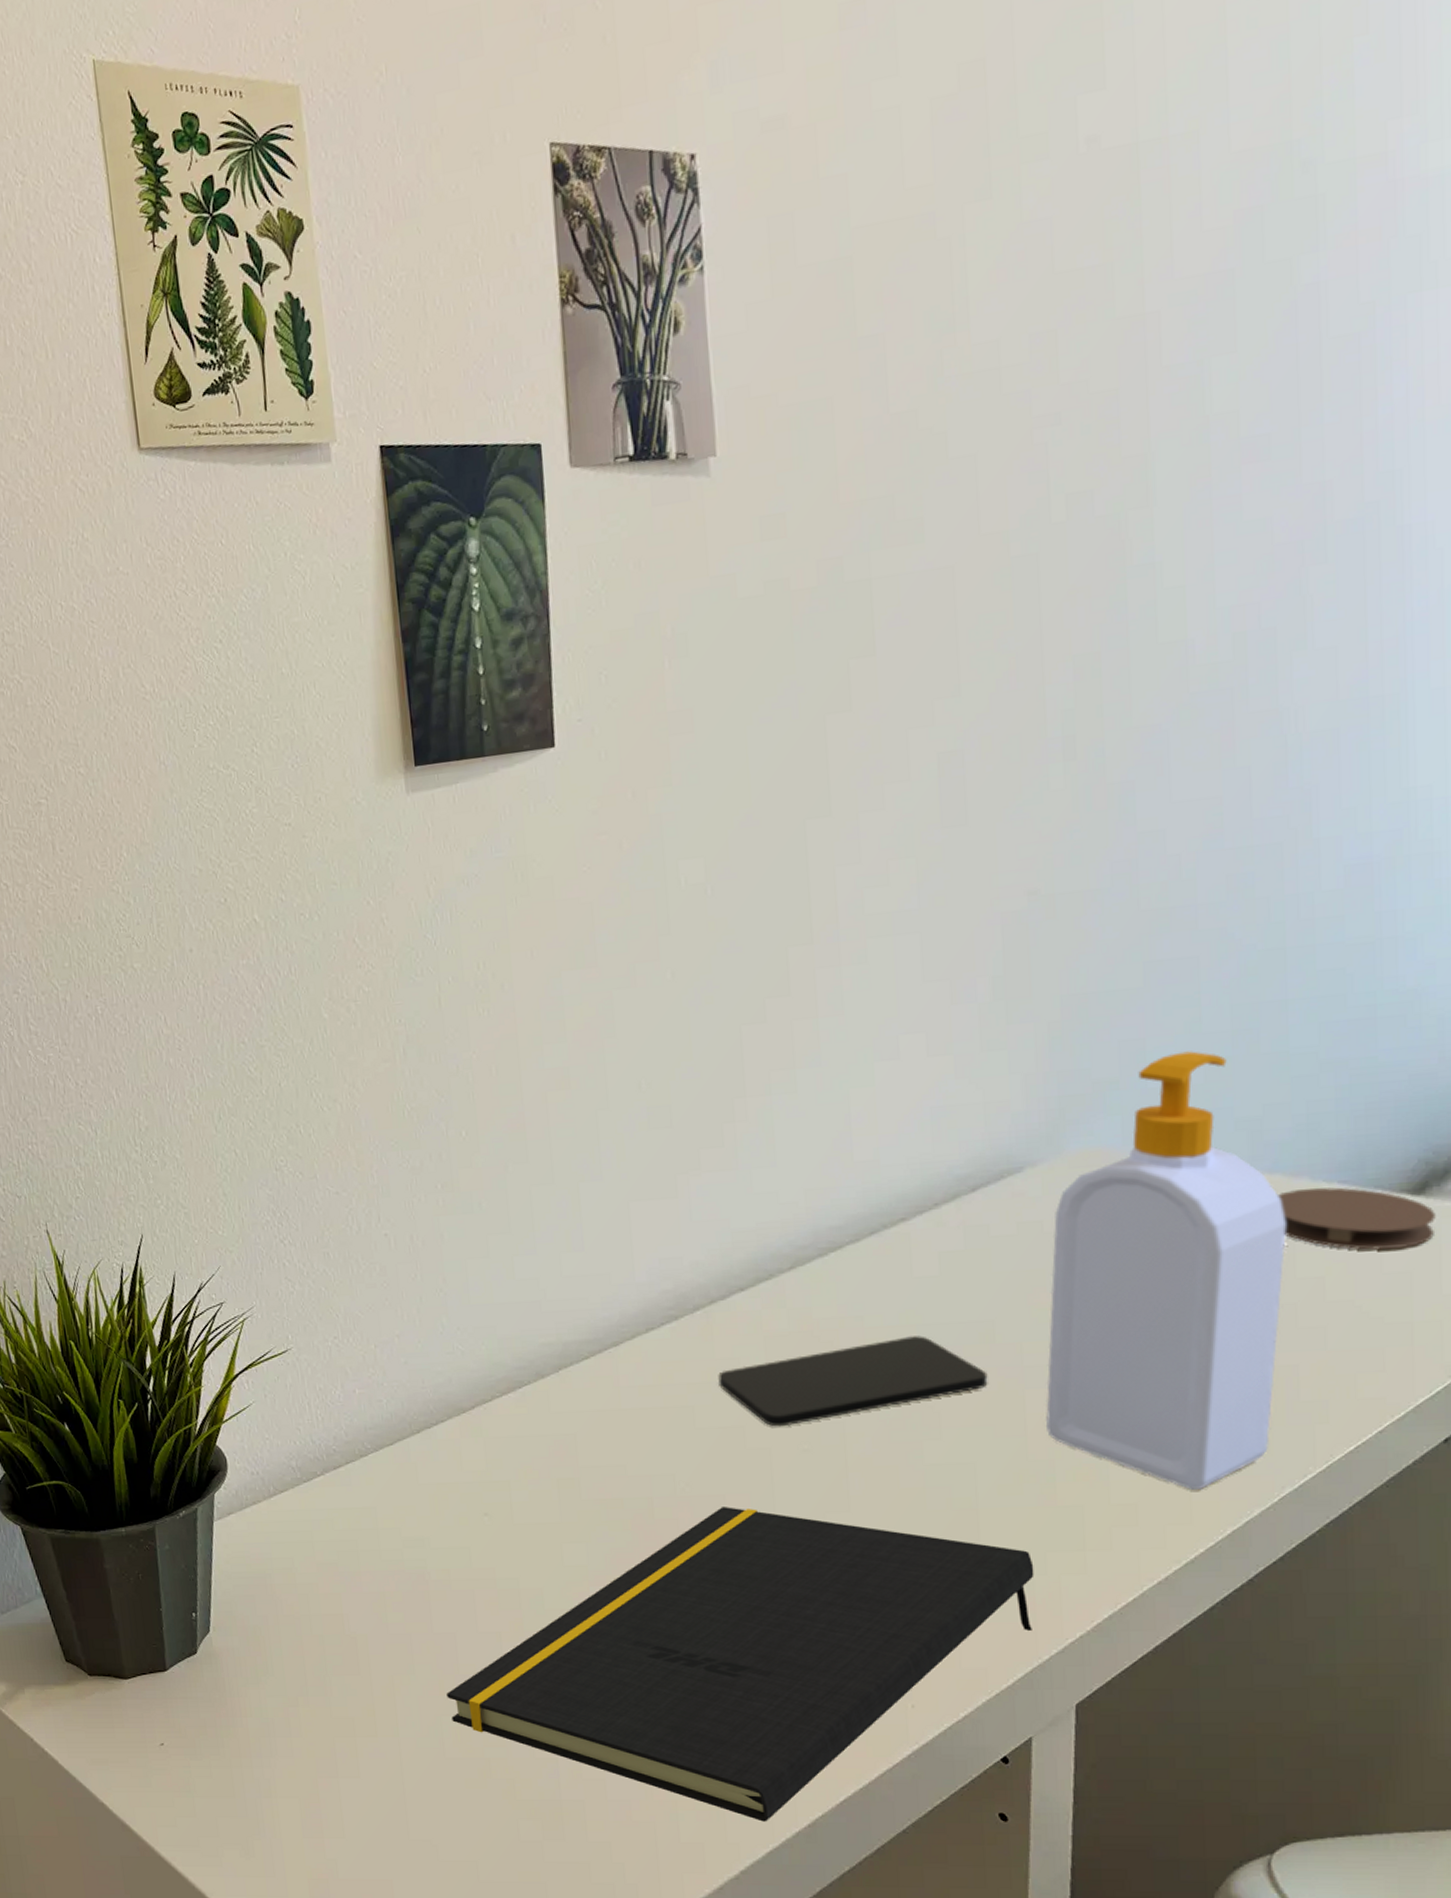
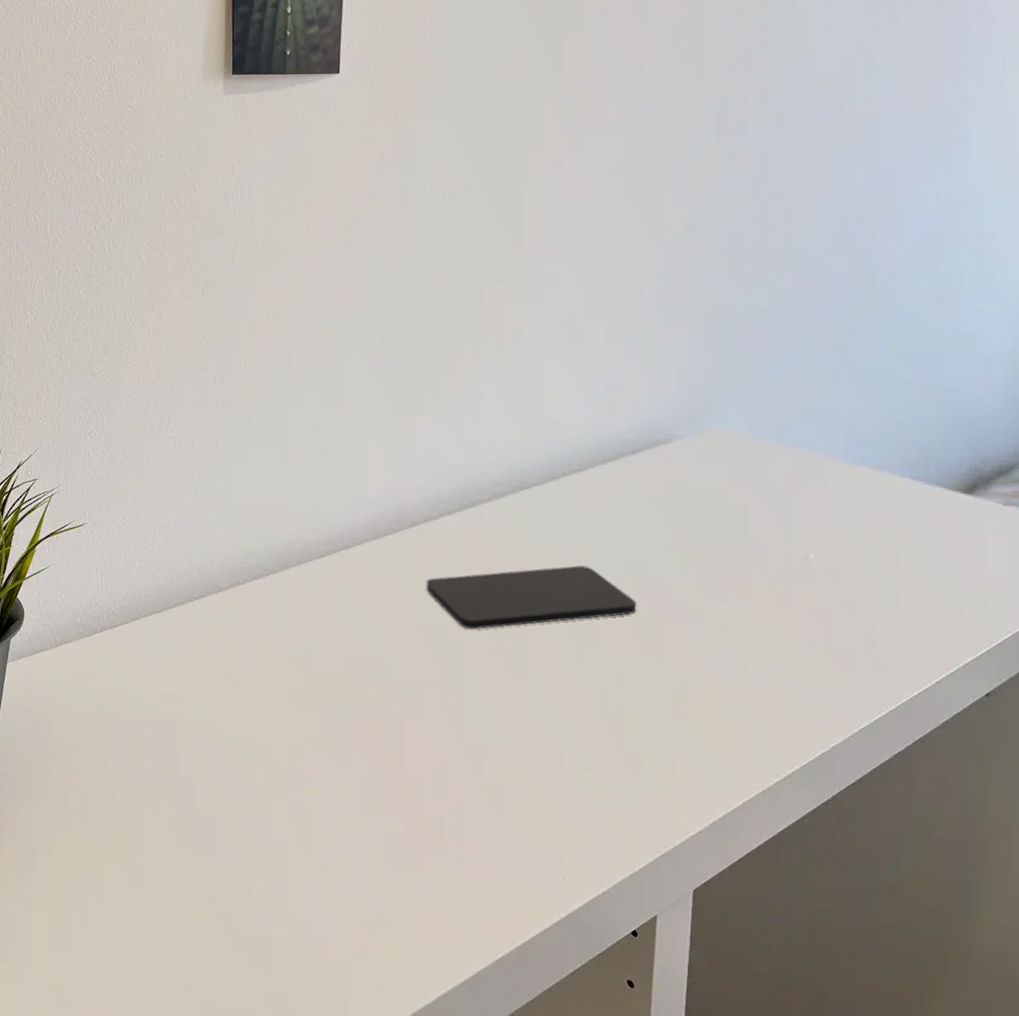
notepad: present [446,1507,1034,1822] -> none [183,692,665,970]
soap bottle: present [1045,1051,1286,1490] -> none [680,362,870,716]
coaster: present [1278,1187,1436,1250] -> none [864,480,982,535]

